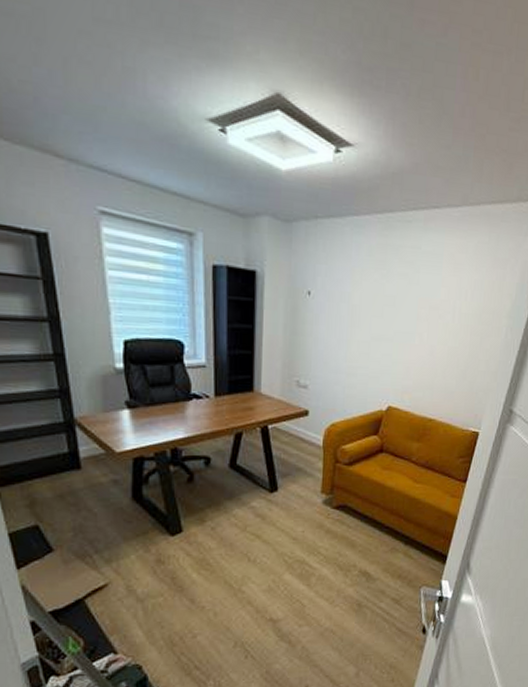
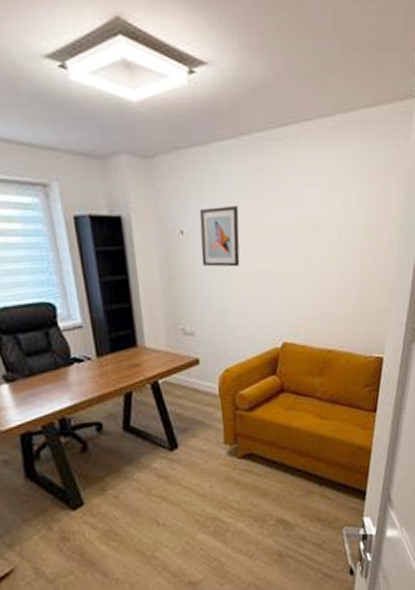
wall art: none [324,274,364,331] -> present [199,206,240,267]

